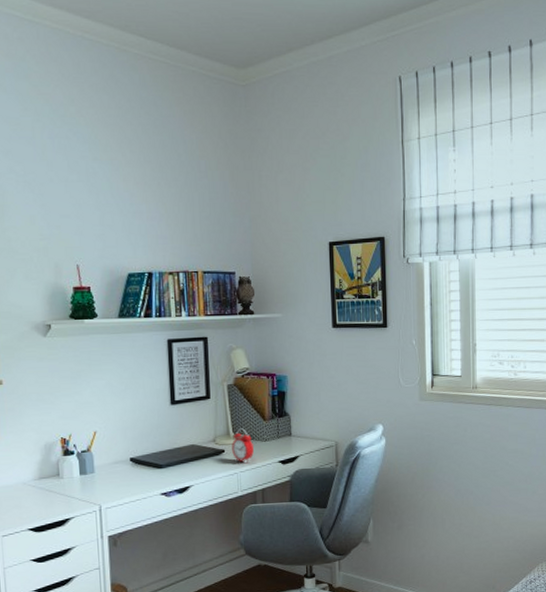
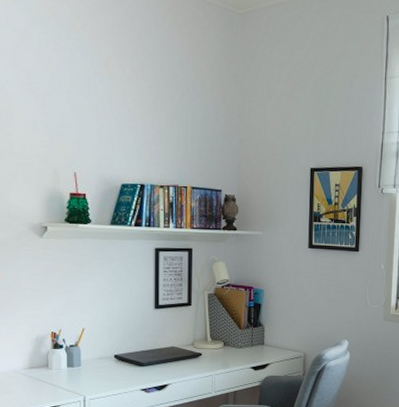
alarm clock: present [232,428,254,464] -> none [209,335,228,367]

